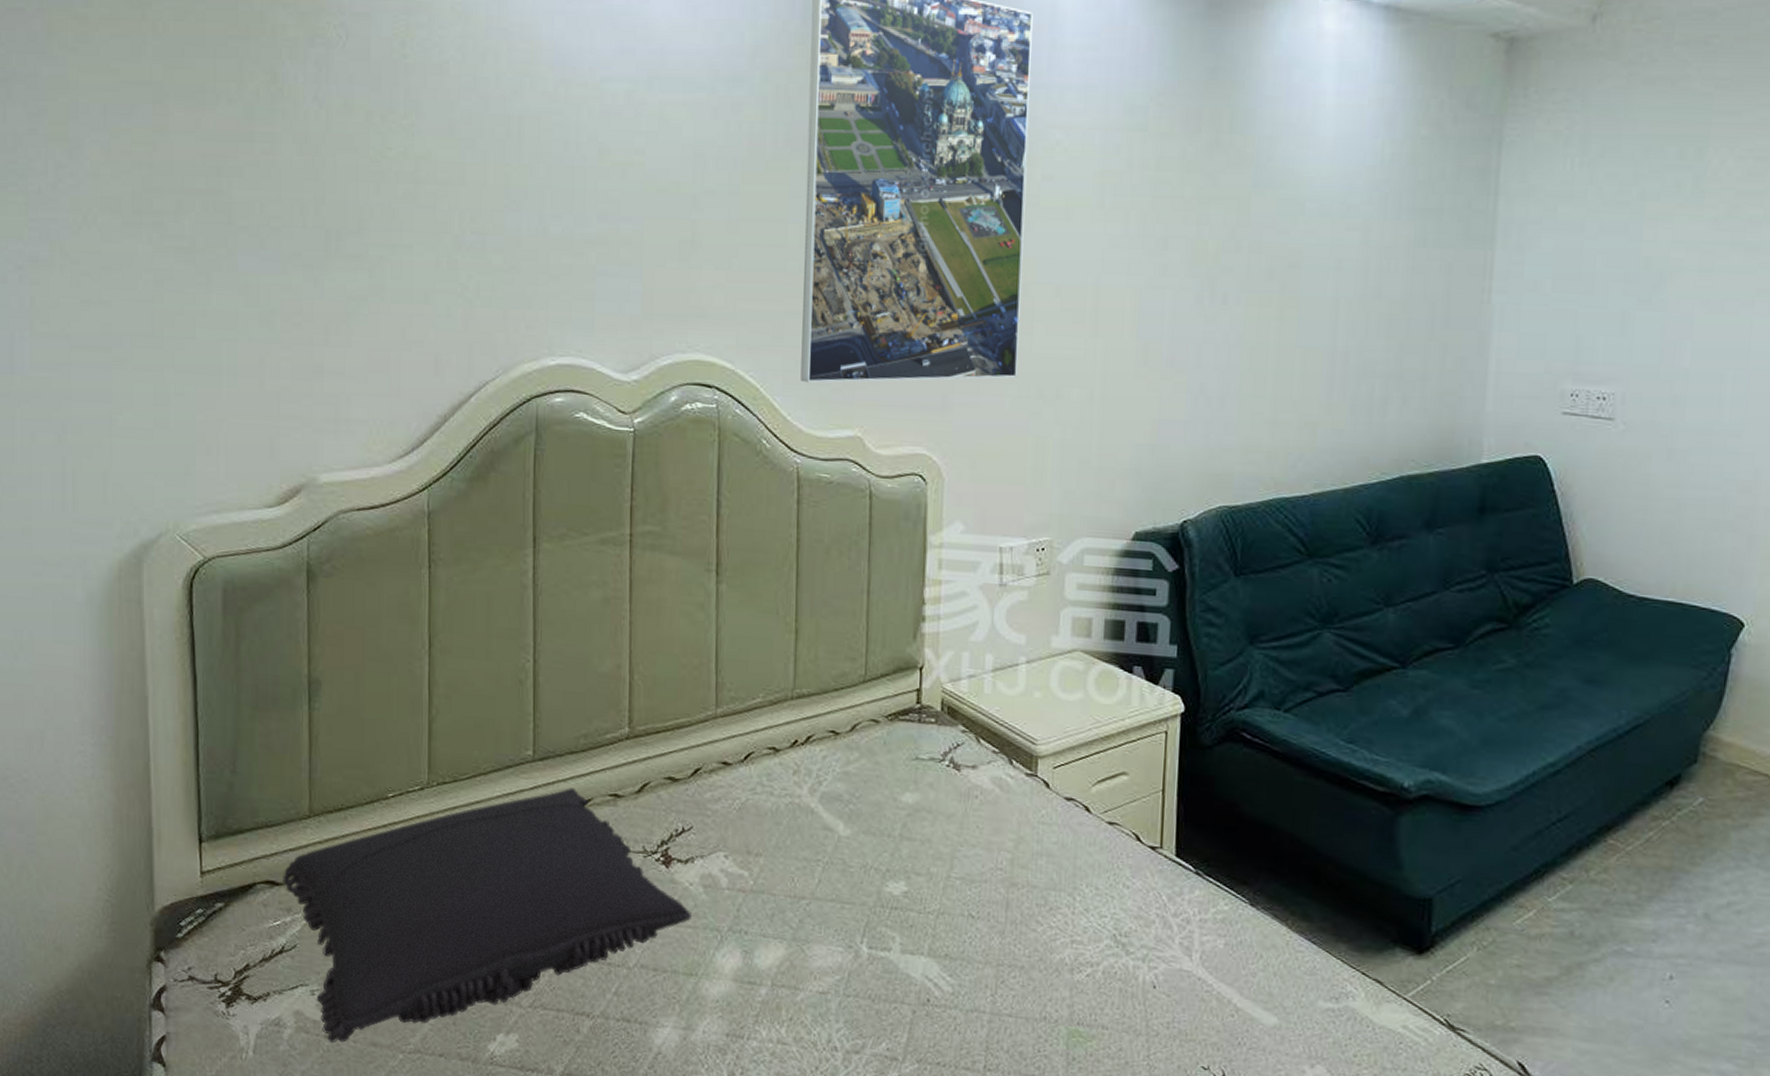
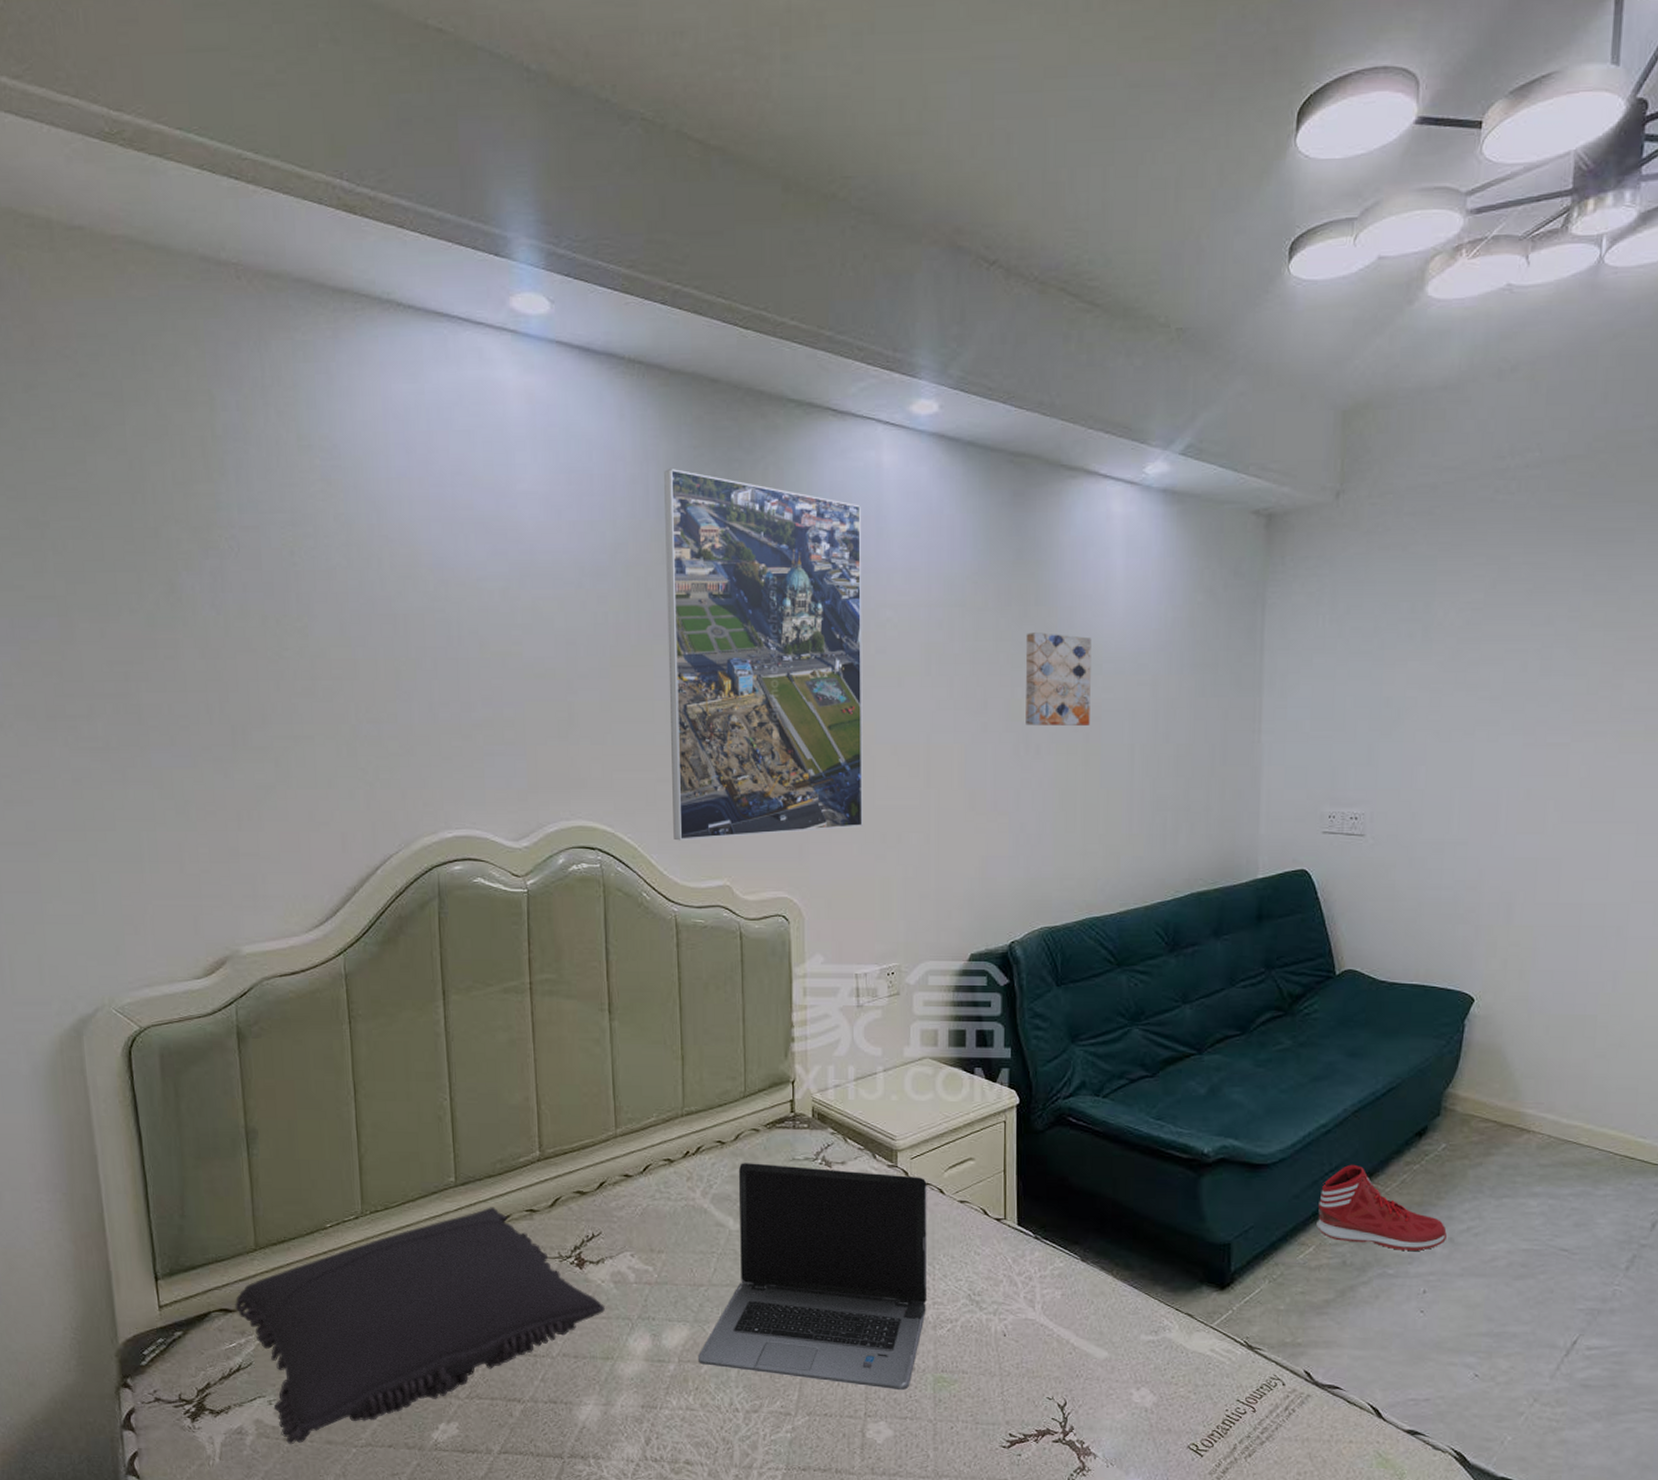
laptop computer: none [793,758,1071,1042] -> present [697,1163,927,1390]
wall art: none [1212,164,1294,274] -> present [1025,632,1092,726]
sneaker: none [1538,814,1701,927] -> present [1316,1164,1447,1251]

